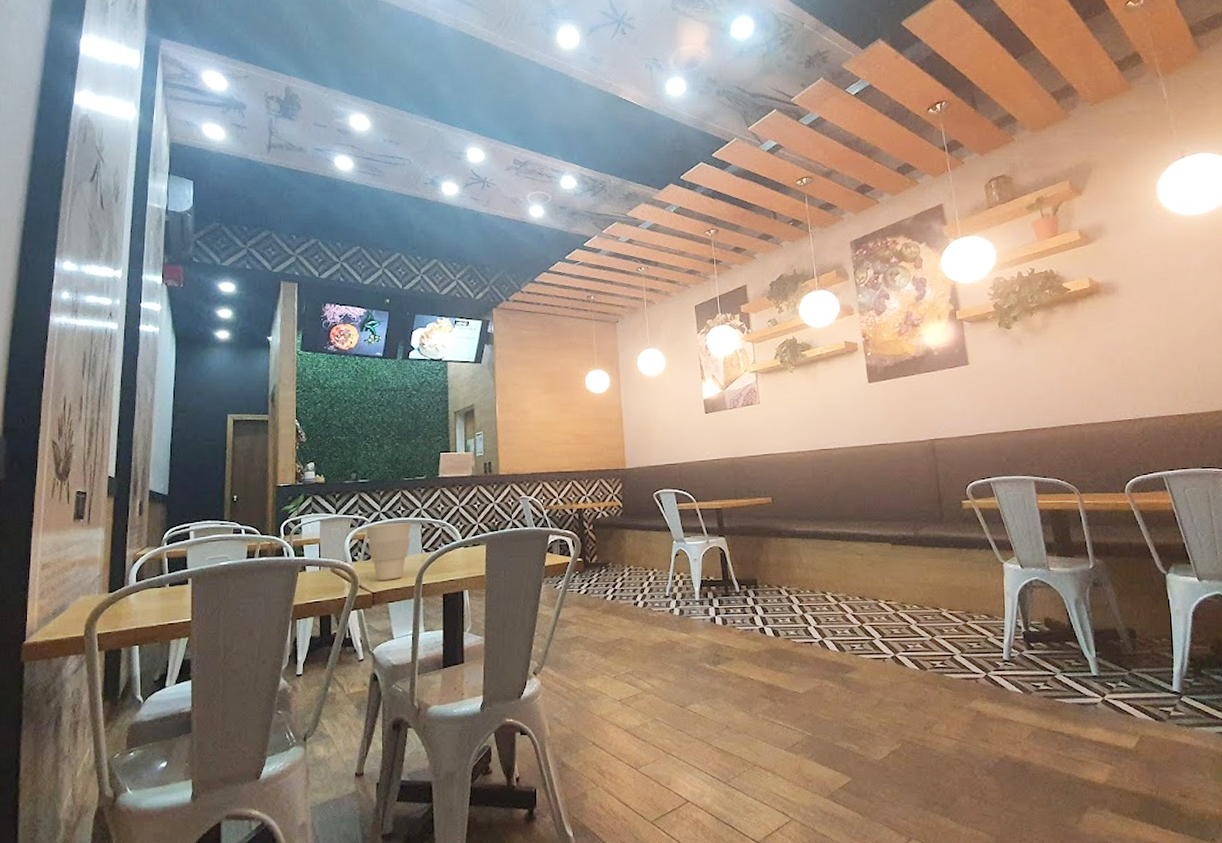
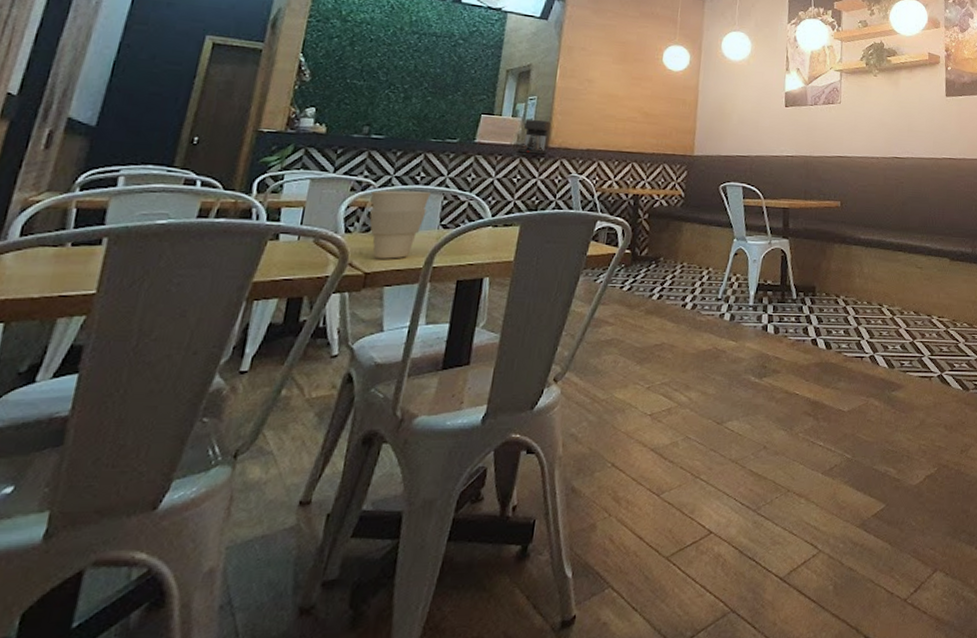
coffee maker: none [475,452,498,482] -> present [518,120,551,155]

